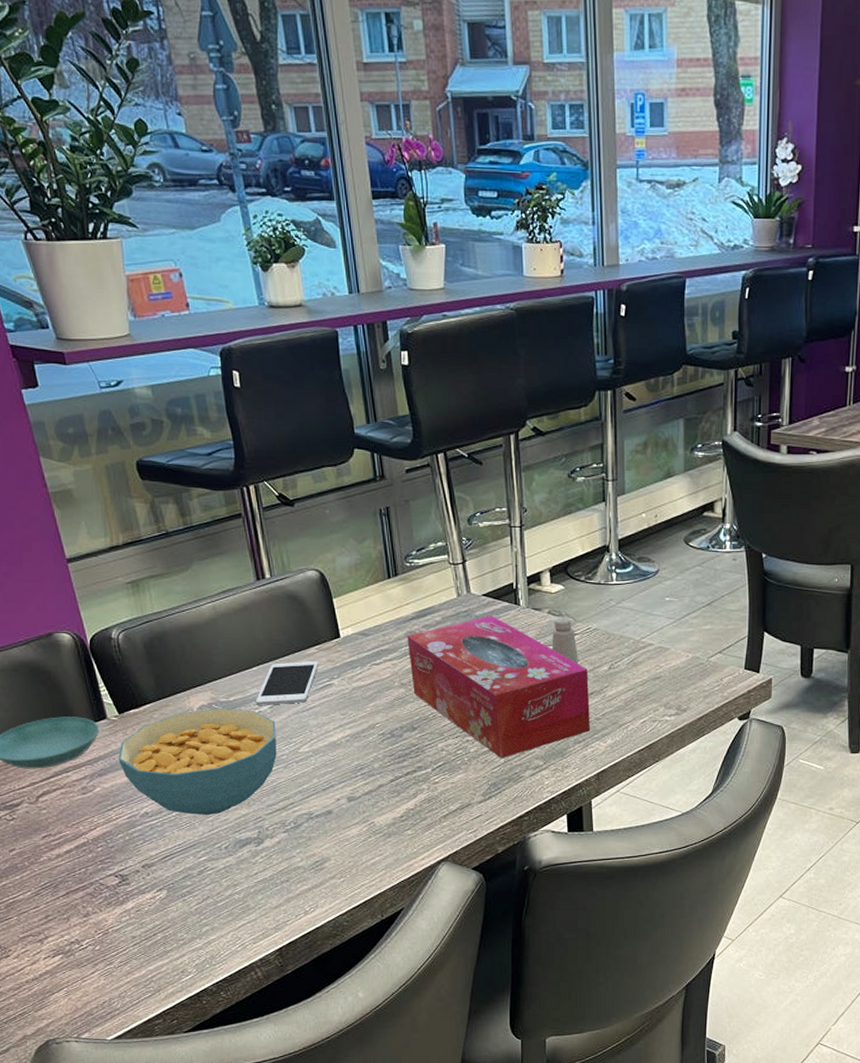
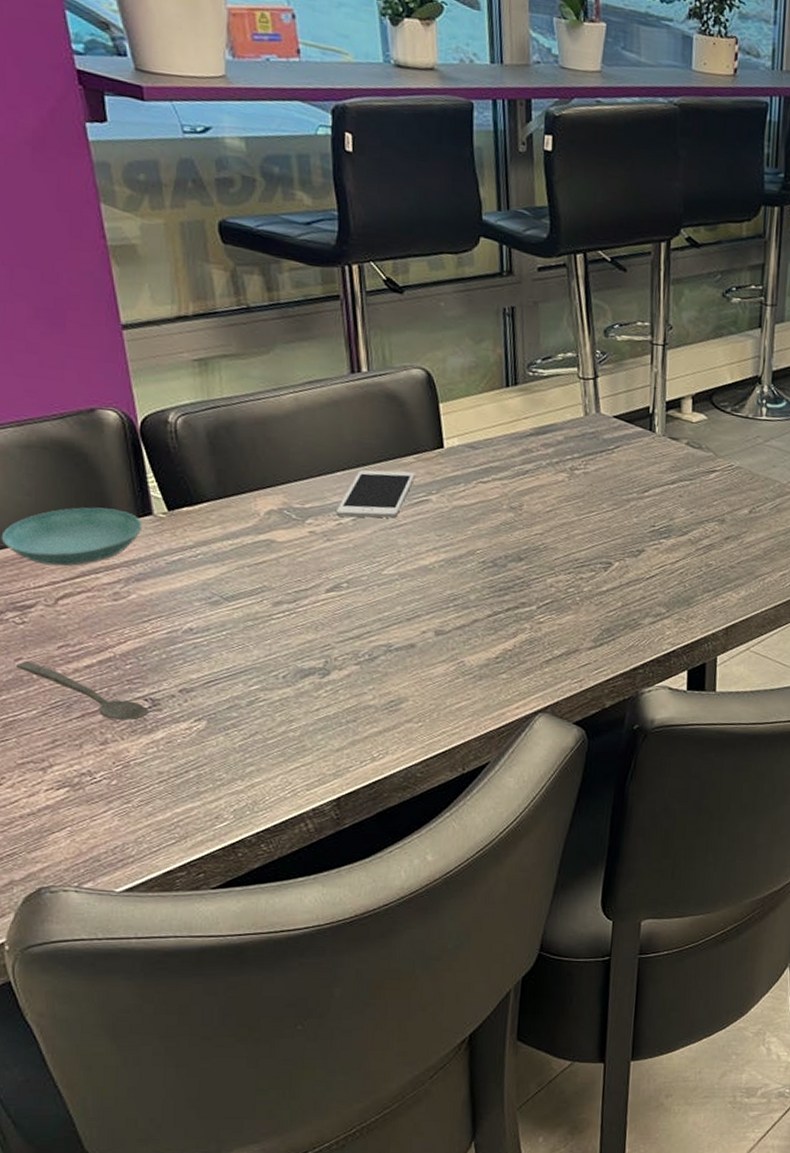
spoon: none [10,851,119,895] -> present [15,661,148,720]
cereal bowl: present [118,707,277,816] -> none [162,514,358,638]
tissue box: present [407,615,590,759] -> none [521,440,726,602]
saltshaker: present [551,617,579,665] -> none [686,450,717,505]

